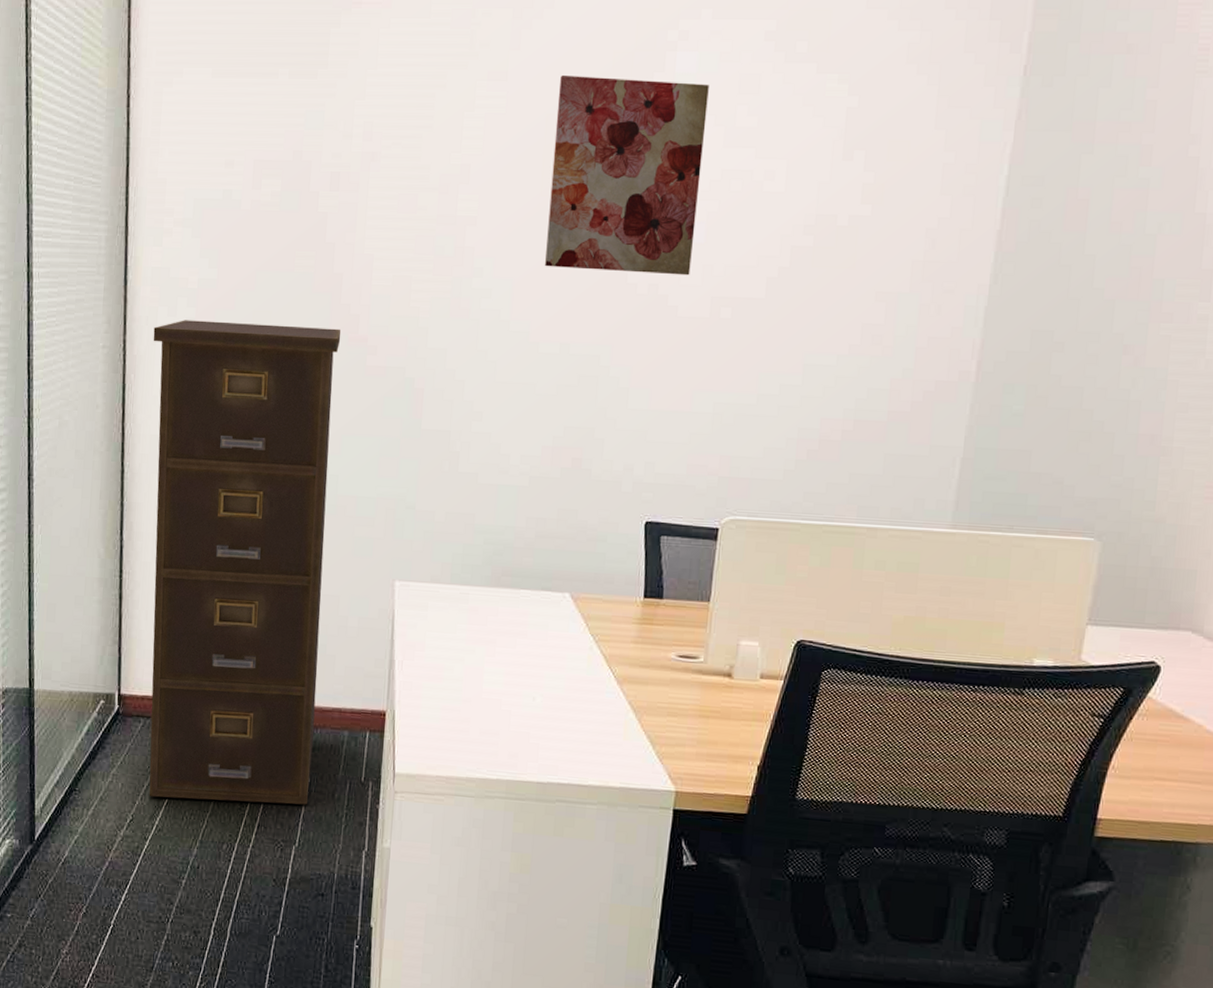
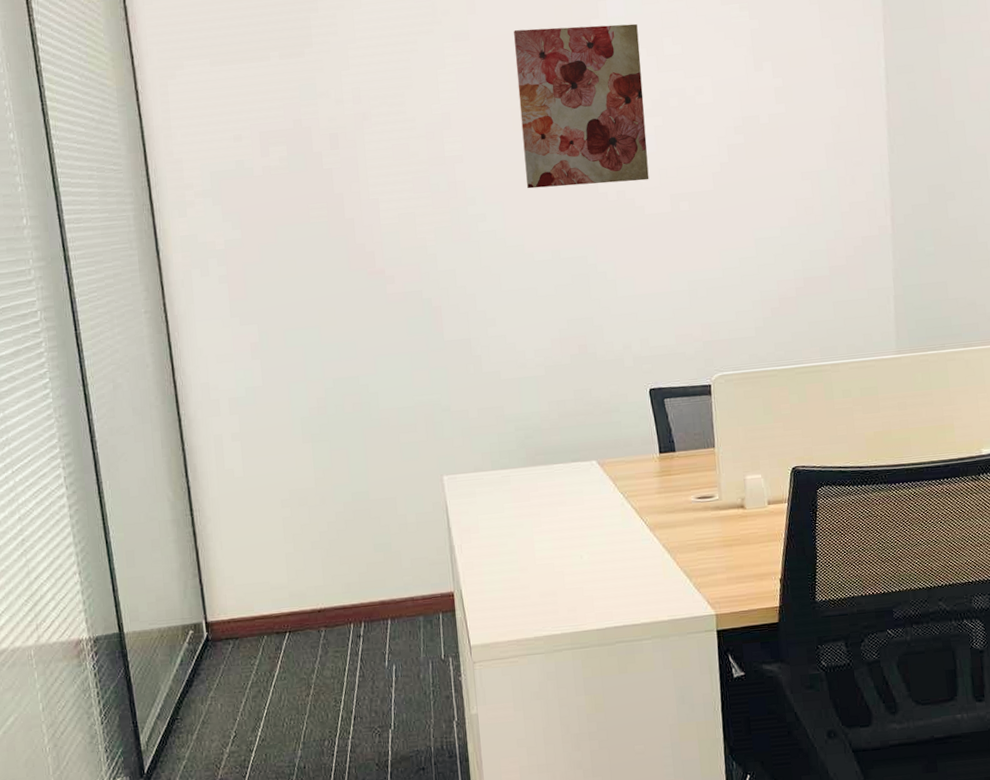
filing cabinet: present [149,320,341,805] -> none [190,265,396,711]

